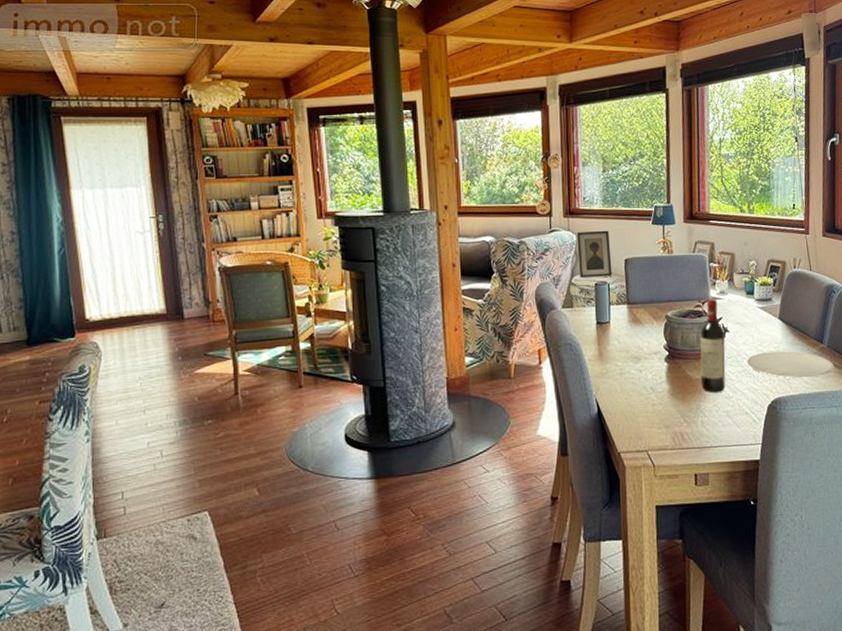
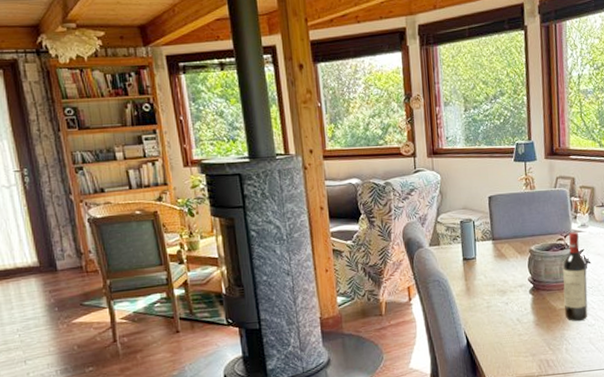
picture frame: present [576,230,613,279] -> none [441,169,477,217]

